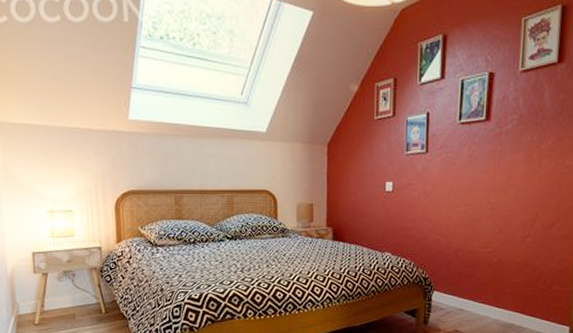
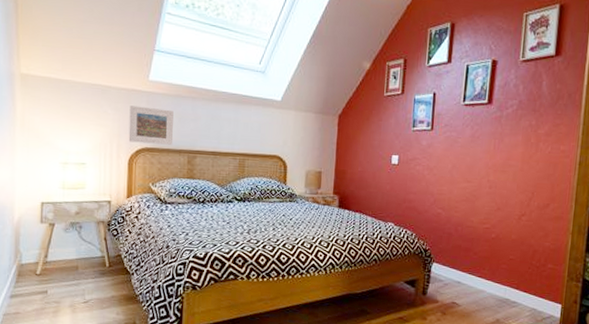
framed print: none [111,148,159,186] -> present [128,105,174,145]

